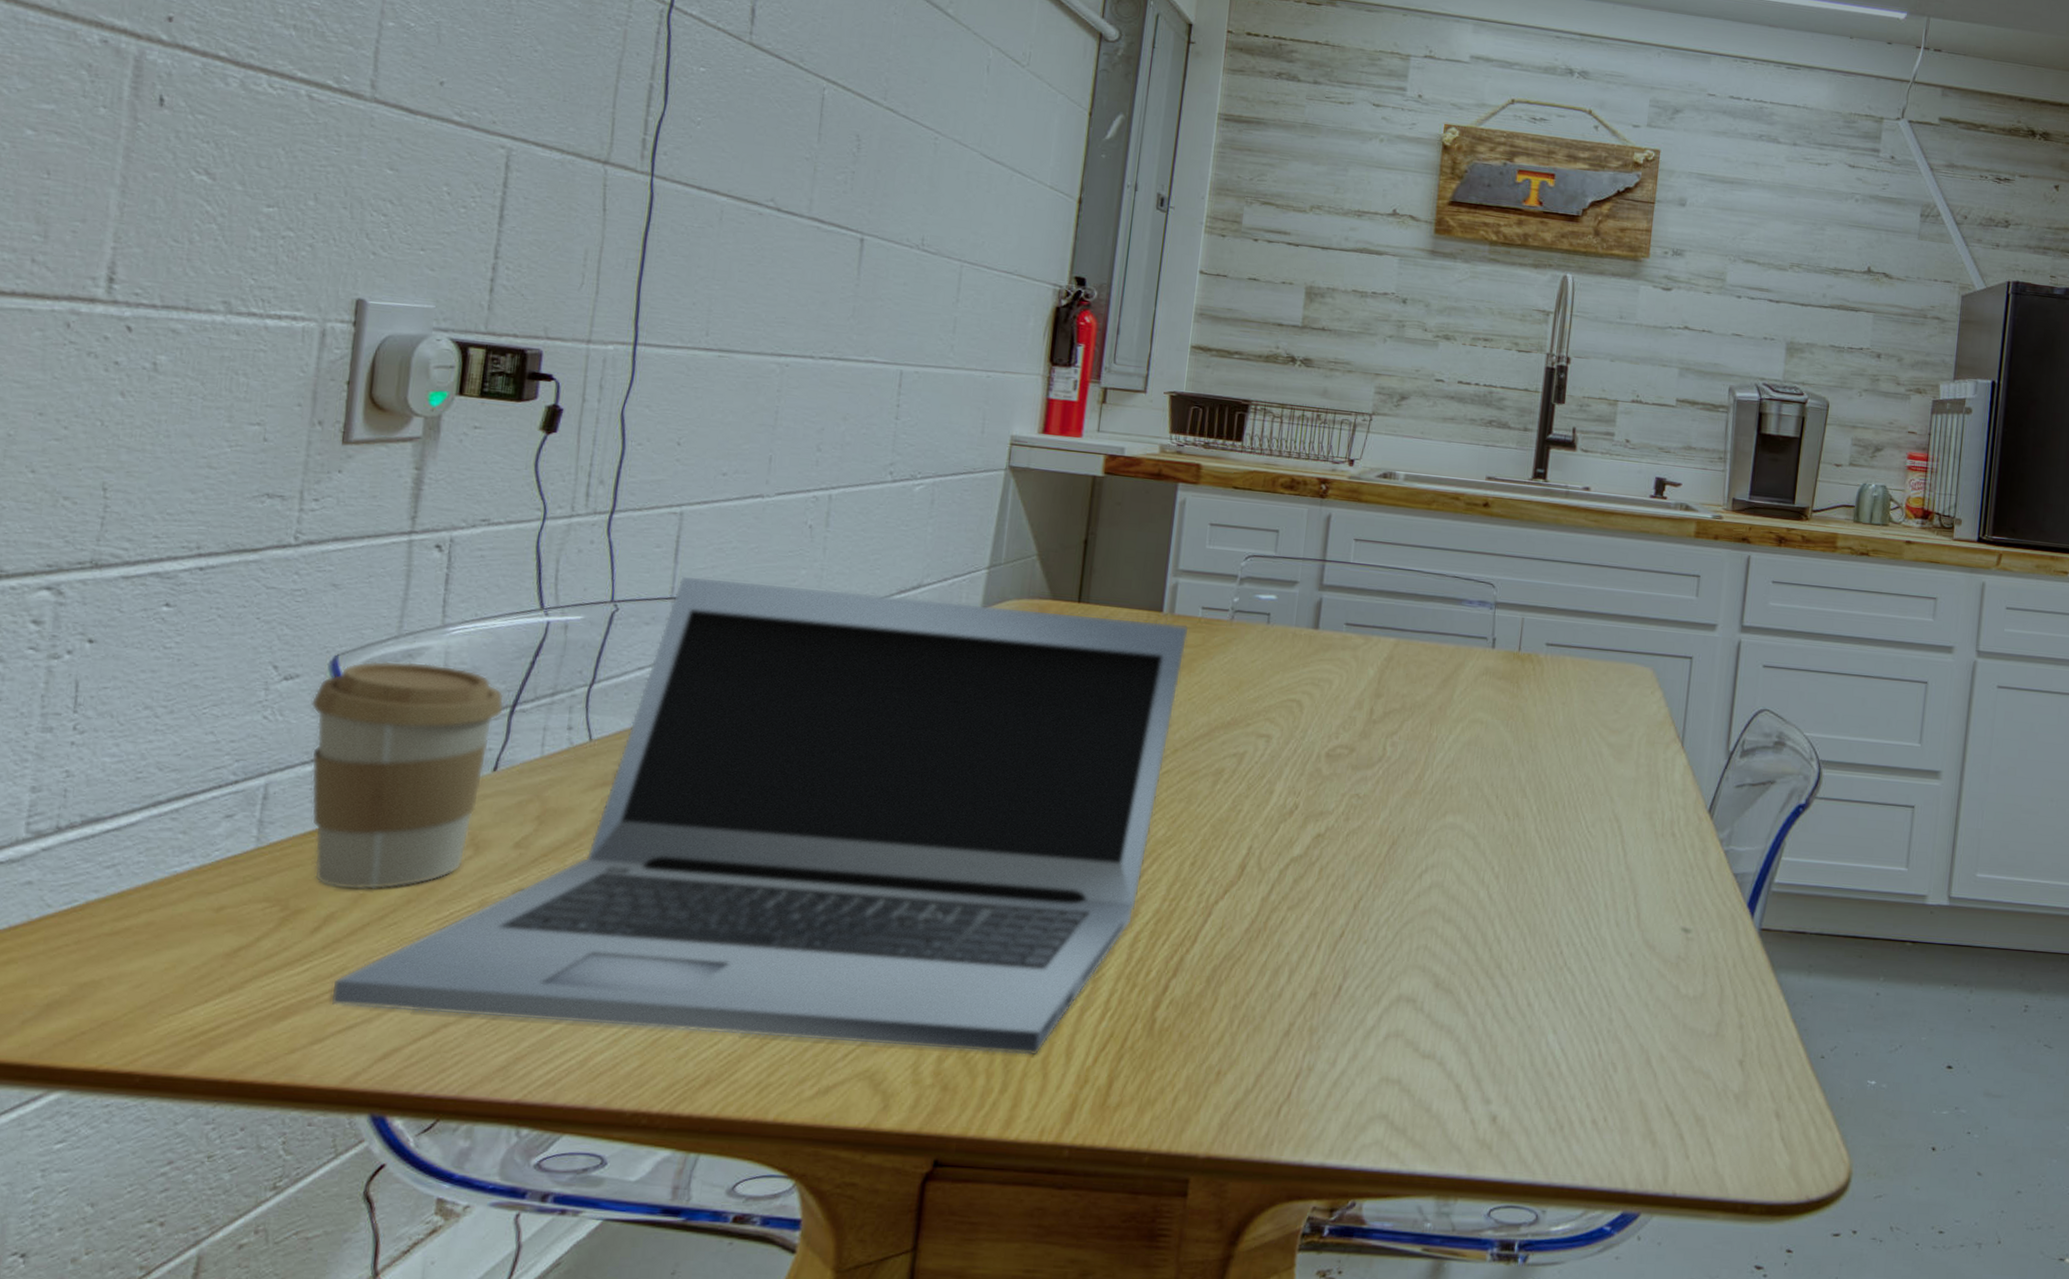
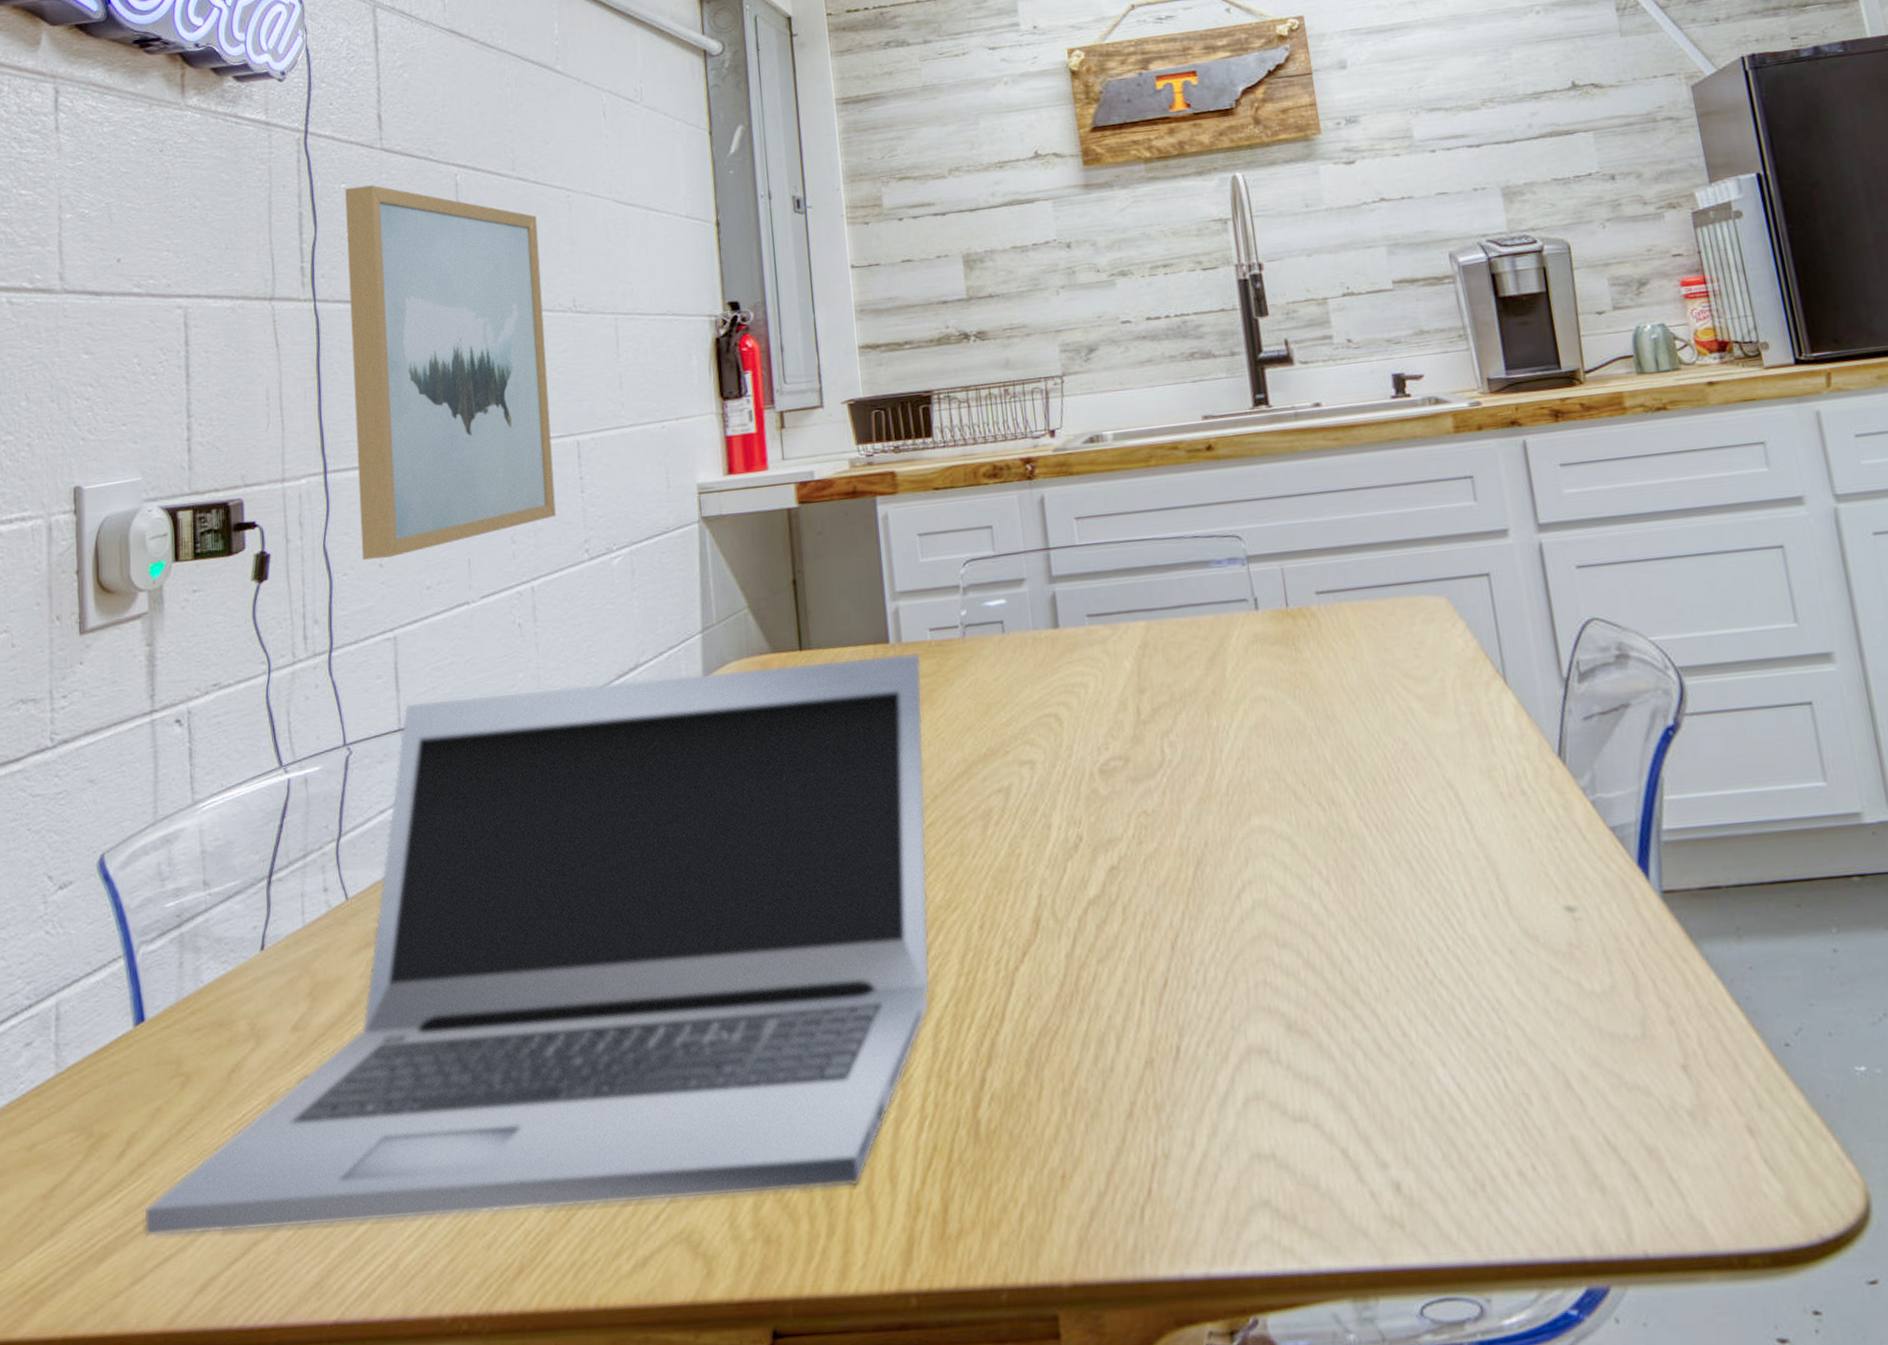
coffee cup: present [310,661,504,890] -> none [86,844,261,1106]
wall art: none [660,73,900,439] -> present [345,185,556,560]

